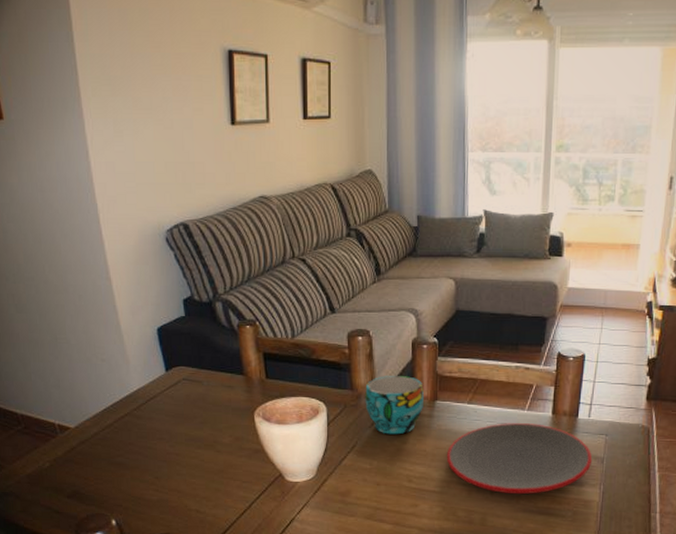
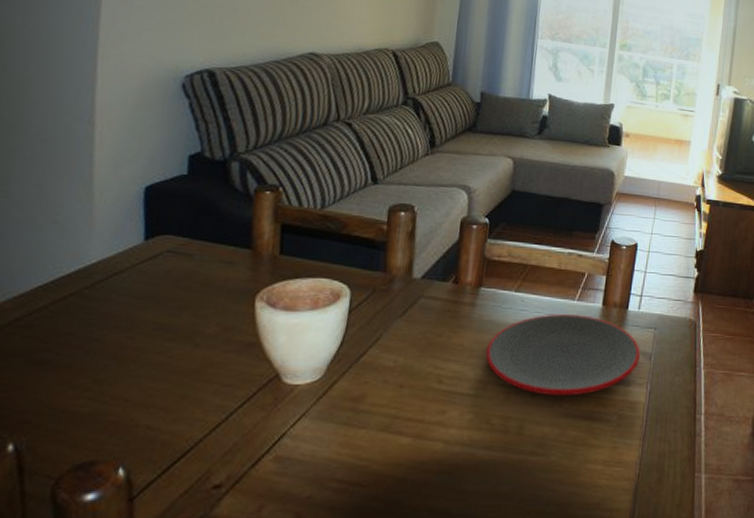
cup: present [365,376,424,435] -> none [398,257,468,326]

